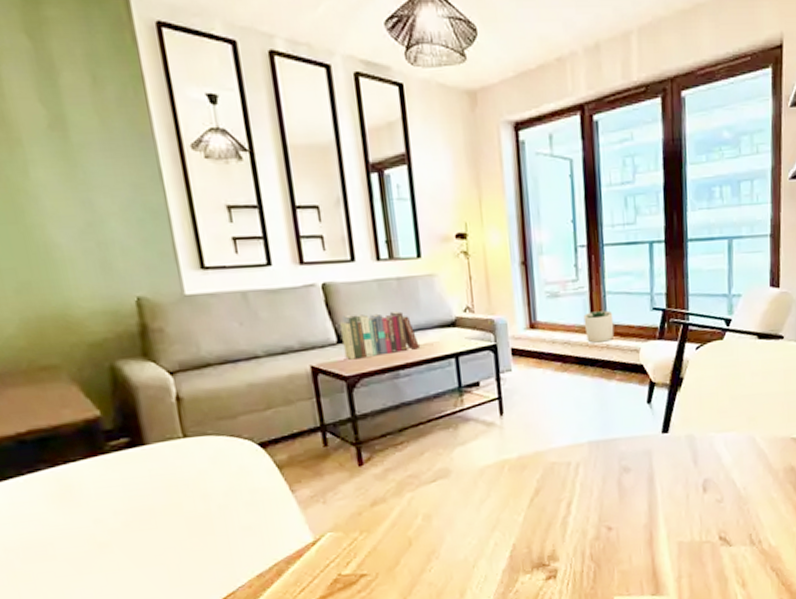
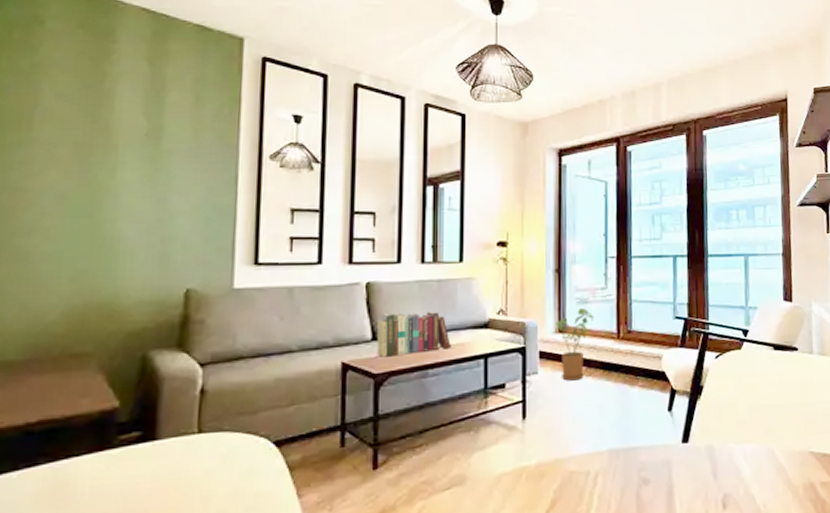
house plant: none [525,302,566,377] -> present [555,308,594,381]
planter: present [583,310,615,343] -> none [610,317,639,349]

